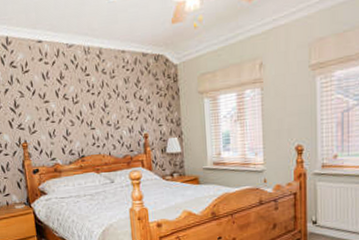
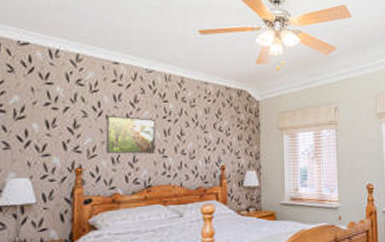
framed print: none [39,93,84,129] -> present [105,115,155,154]

